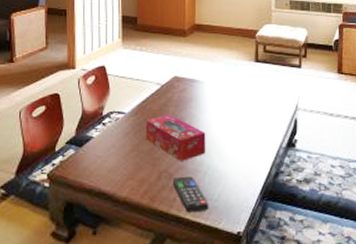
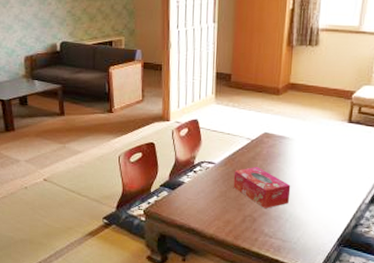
remote control: present [173,176,209,213] -> none [256,221,288,252]

